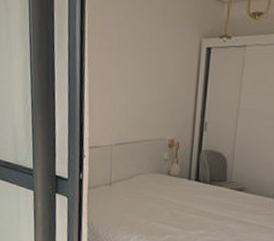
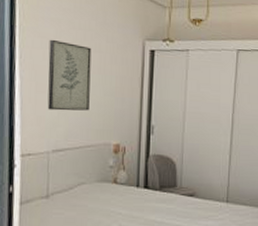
wall art: none [111,42,151,108] -> present [47,39,92,111]

